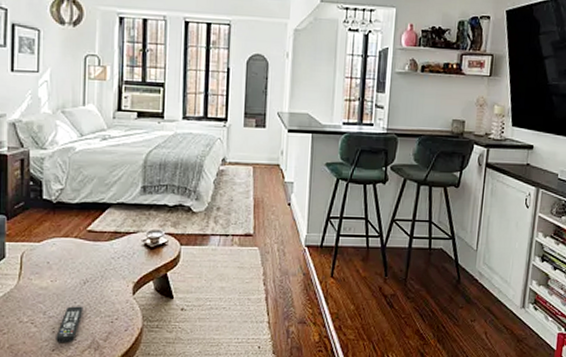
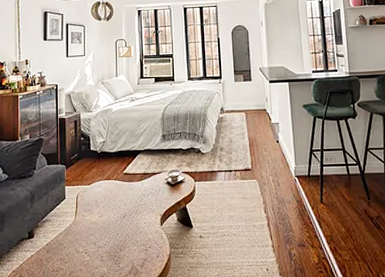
remote control: present [56,306,83,343] -> none [104,237,124,270]

